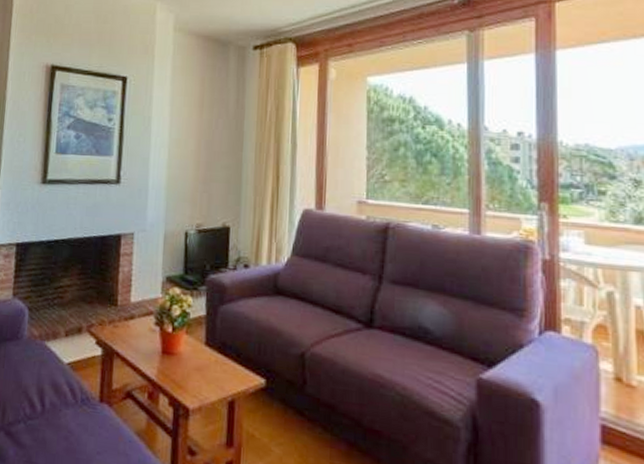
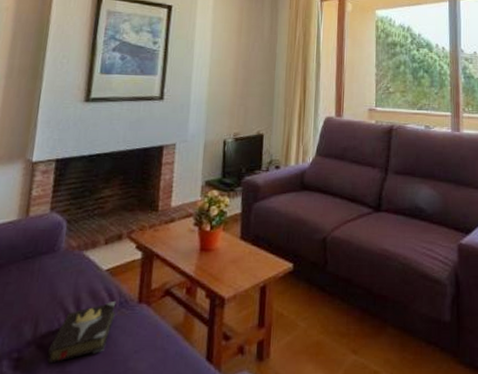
hardback book: none [14,396,78,453] -> present [46,300,116,364]

